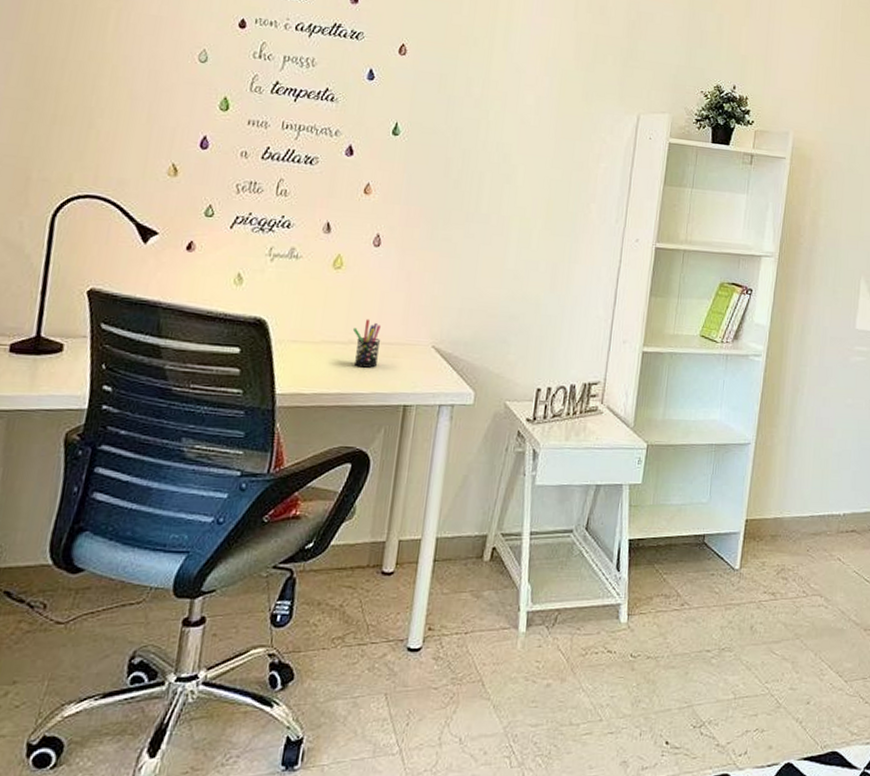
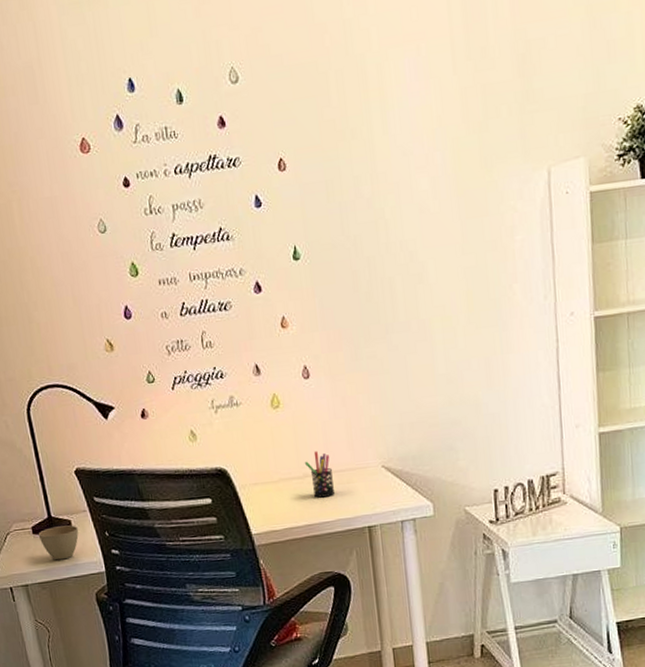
cup: none [15,348,71,388] -> present [38,525,79,560]

